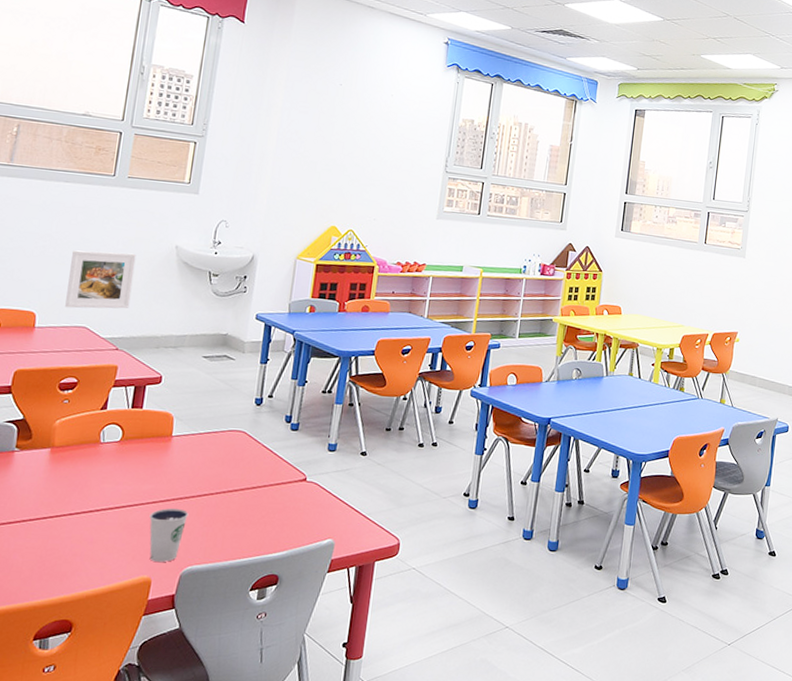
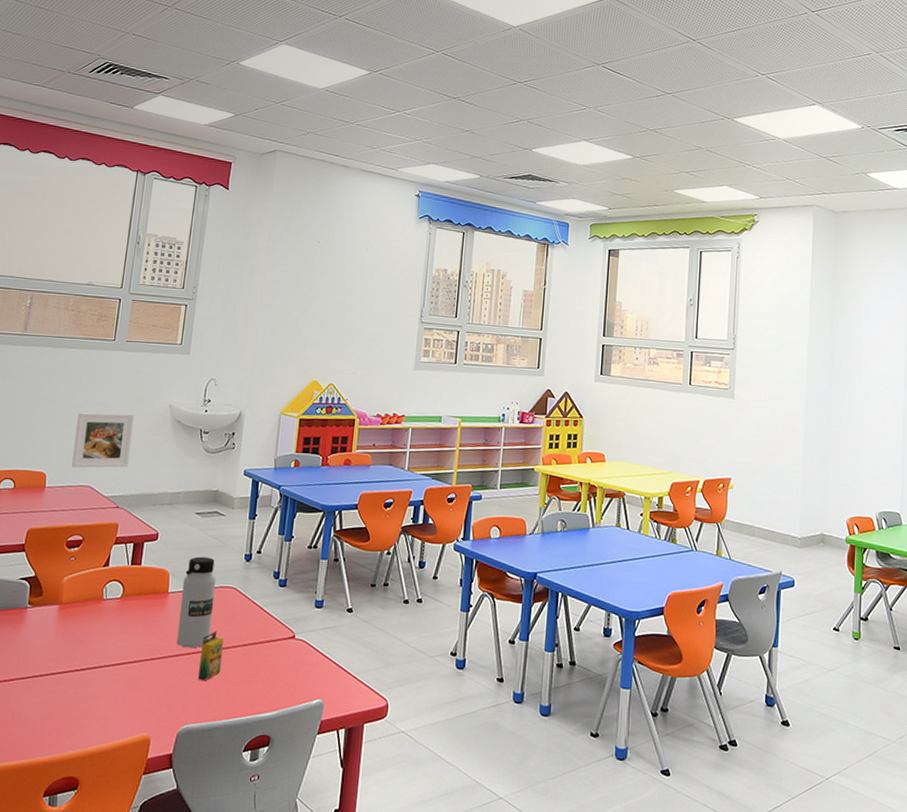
dixie cup: present [149,508,189,562] -> none [148,665,184,720]
water bottle: none [180,400,224,491] -> present [176,556,216,648]
crayon box: none [202,474,231,522] -> present [197,631,224,680]

